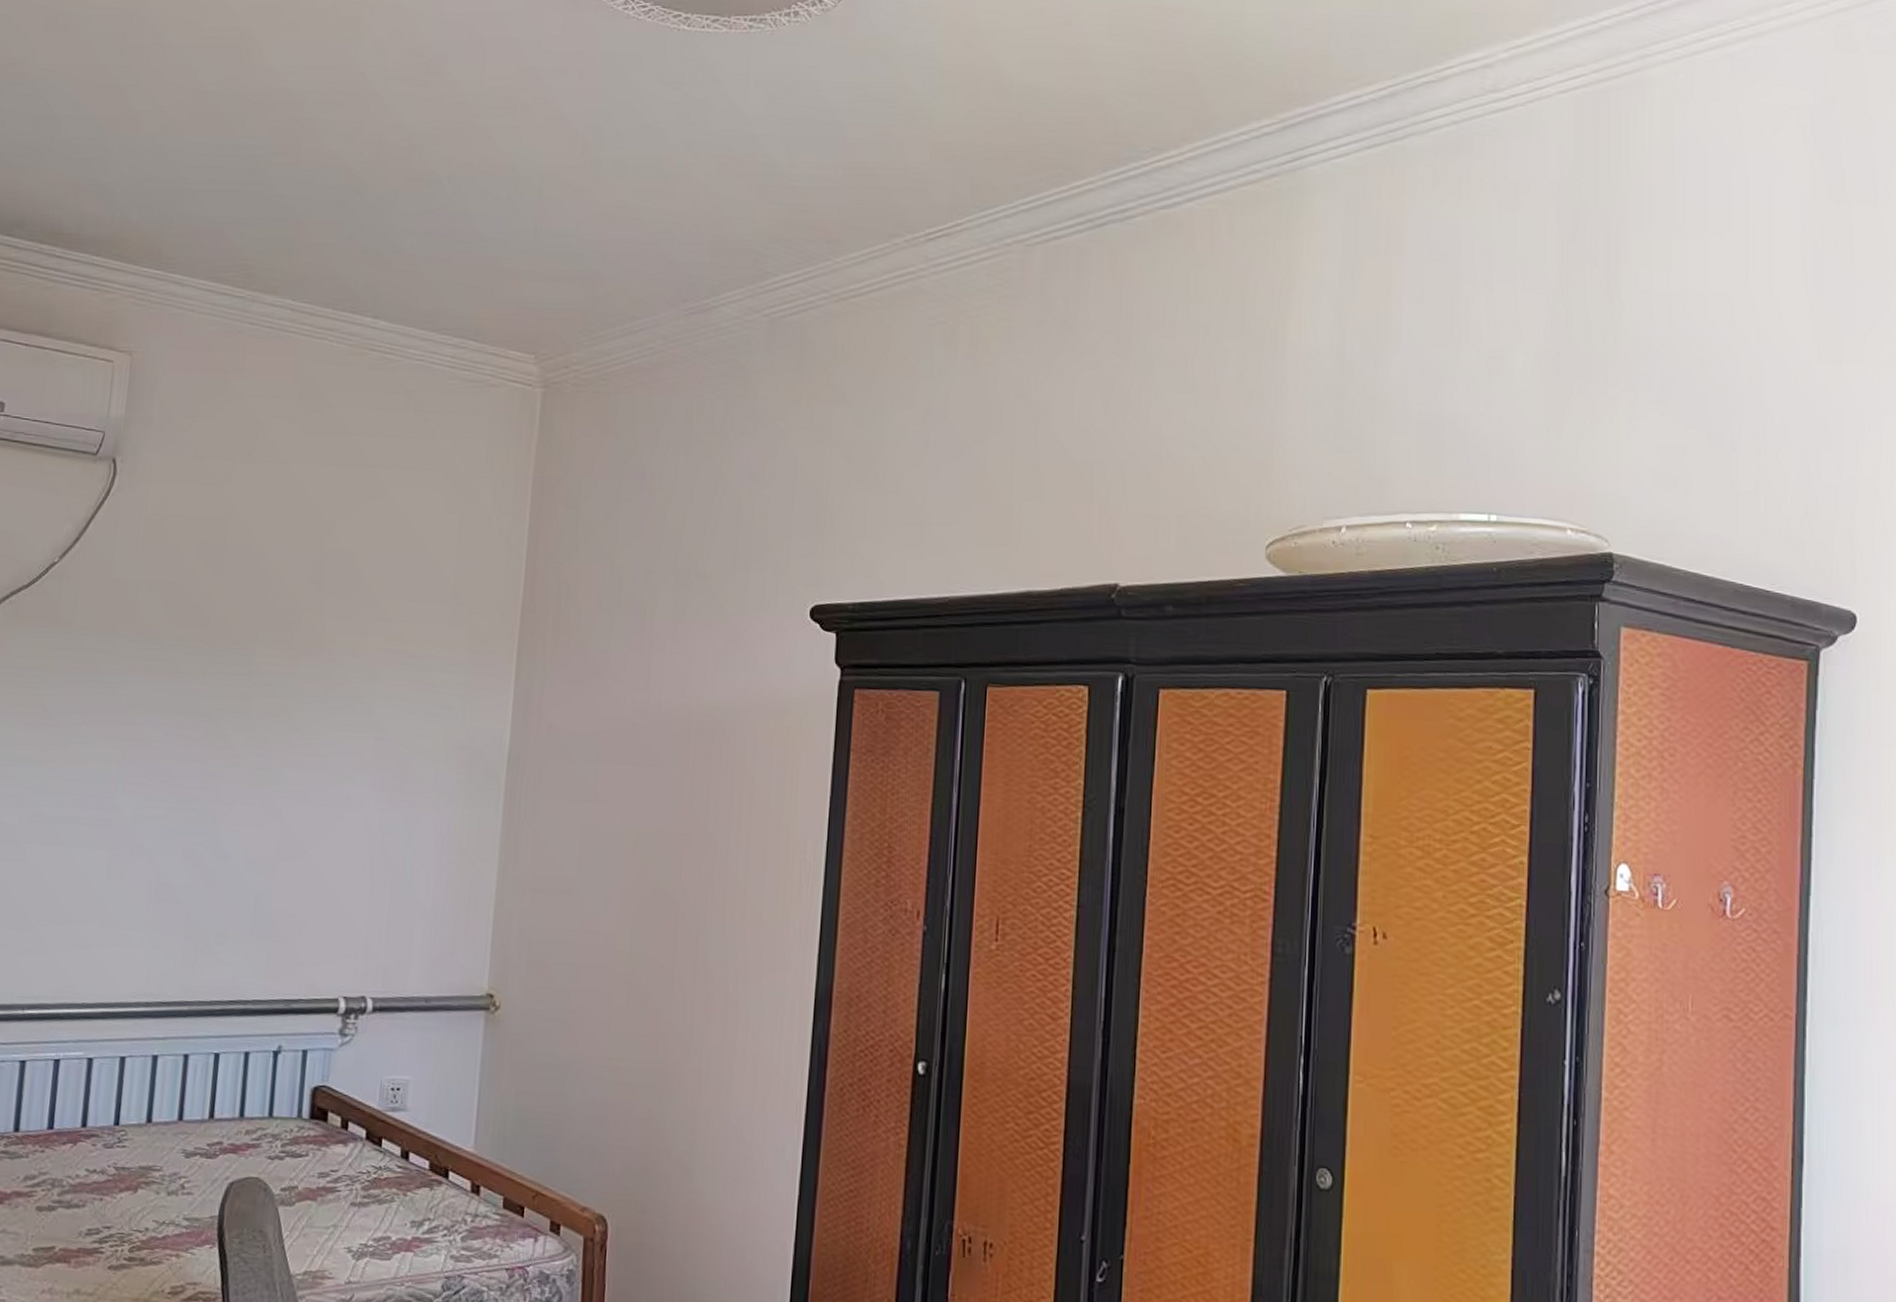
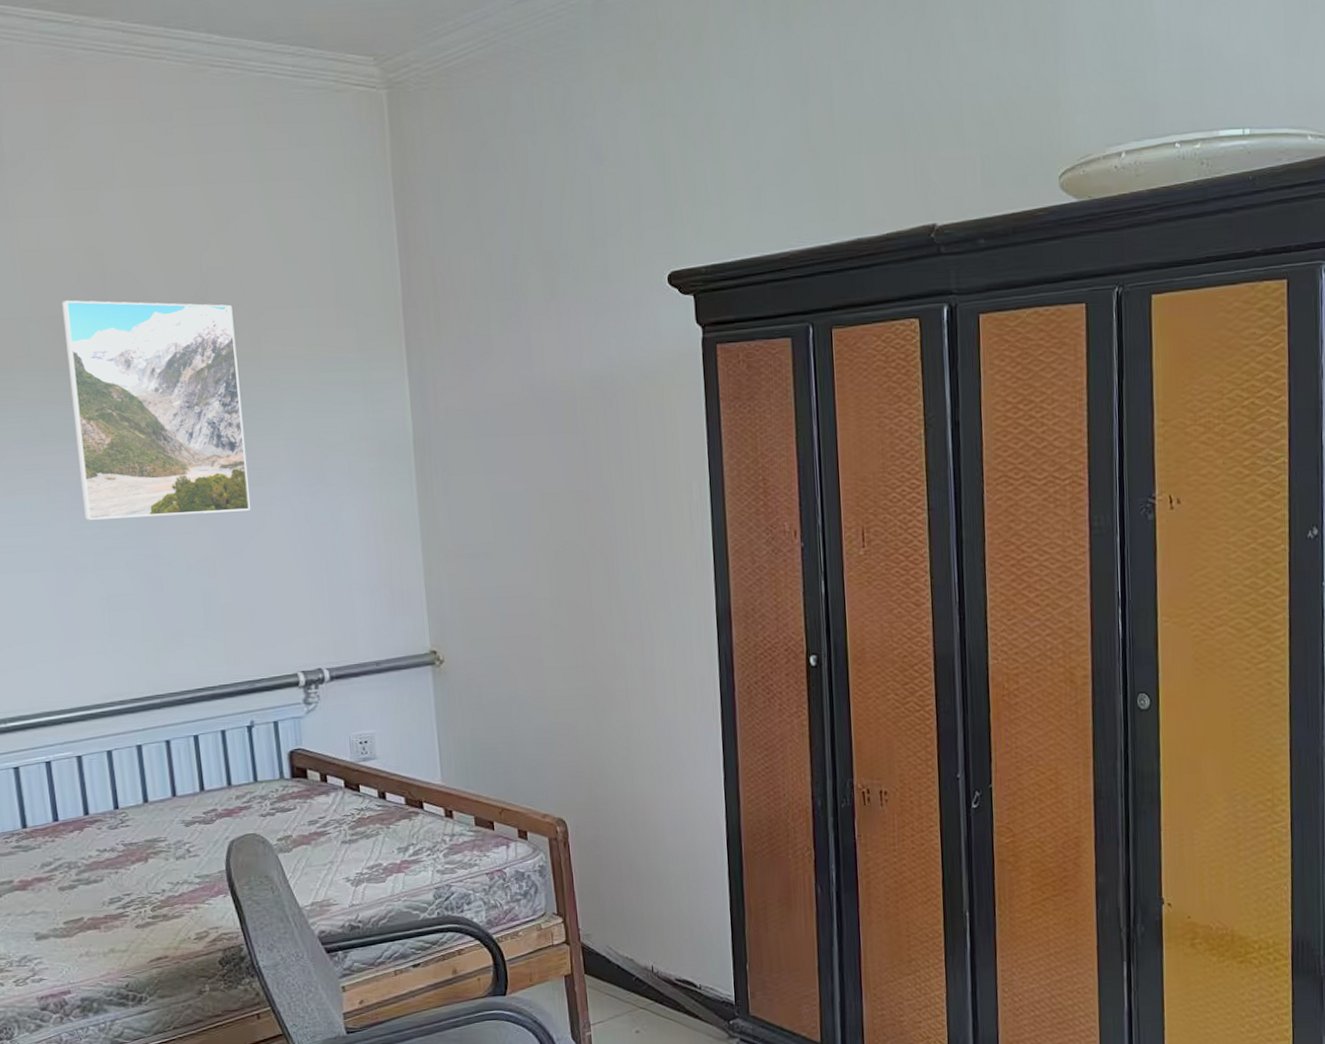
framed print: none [151,568,345,811] -> present [62,300,250,520]

